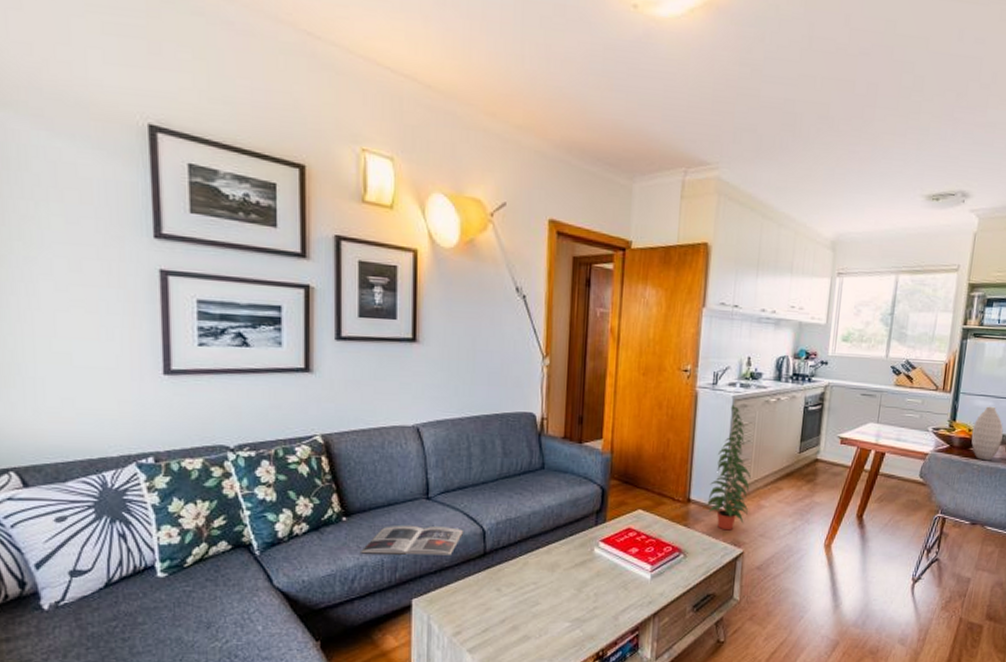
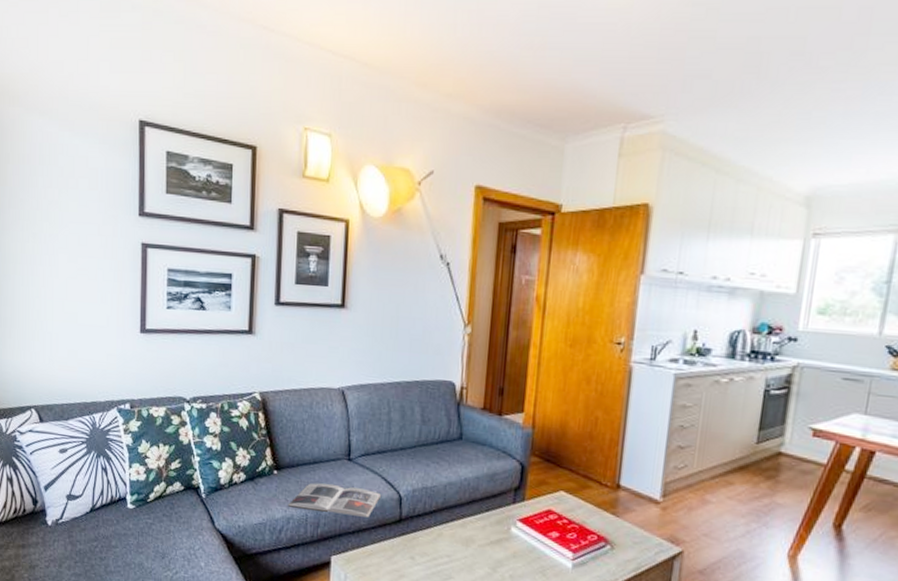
plant: present [707,404,751,531] -> none [640,383,694,525]

